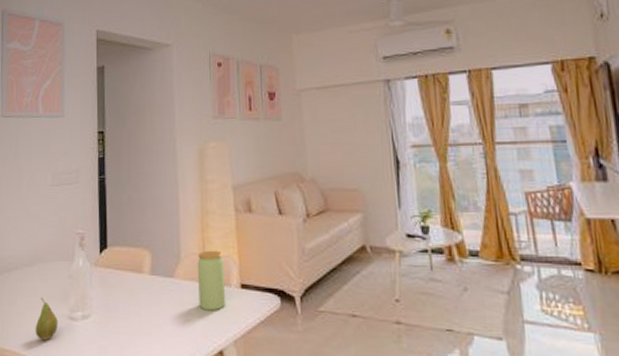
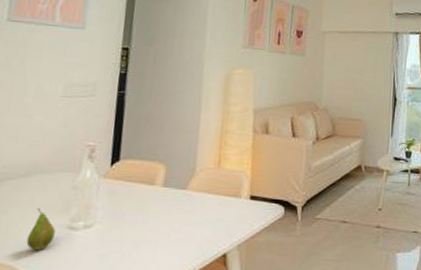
jar: present [197,250,226,311] -> none [208,165,237,219]

